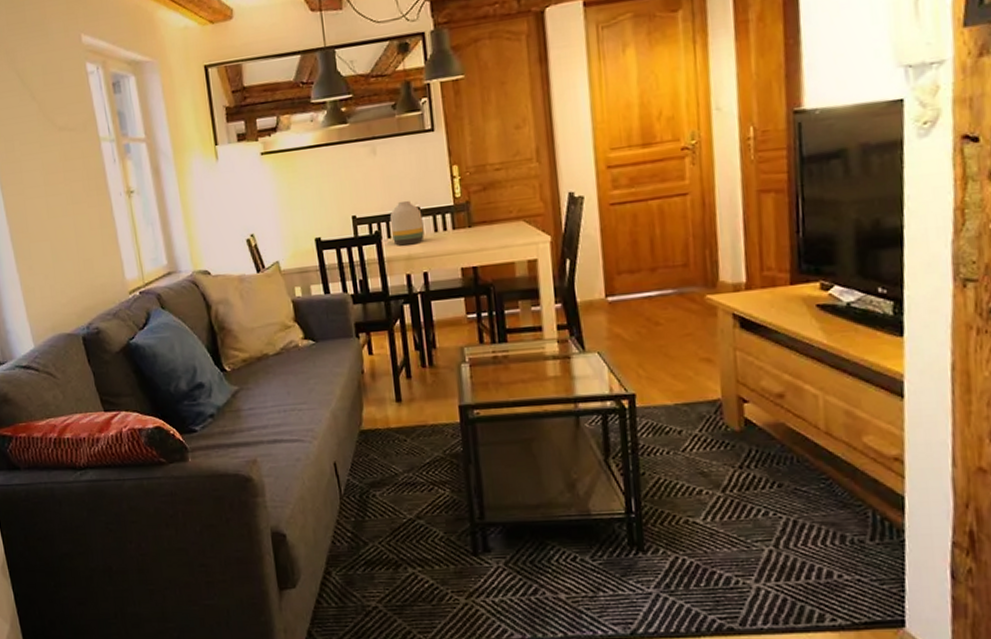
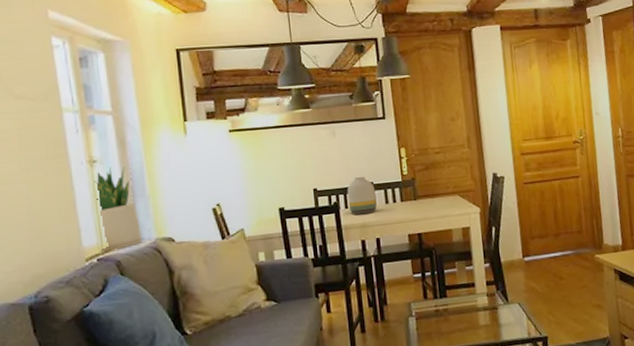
planter: none [133,196,180,286] -> present [94,166,142,253]

